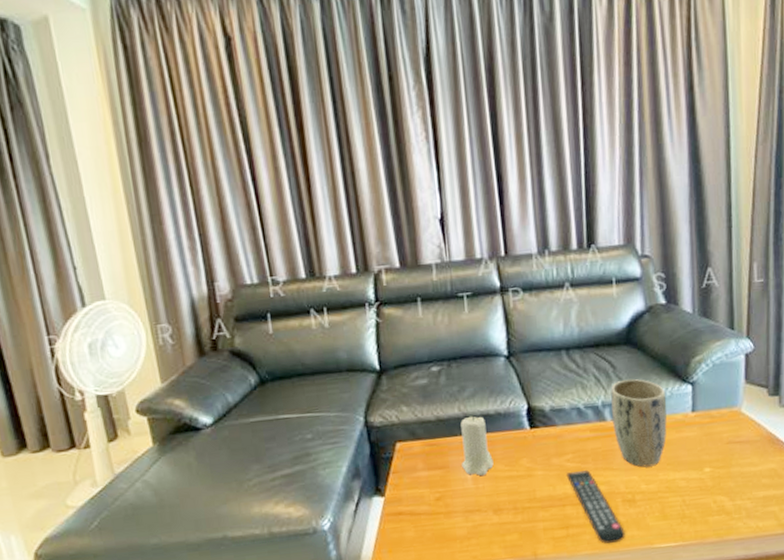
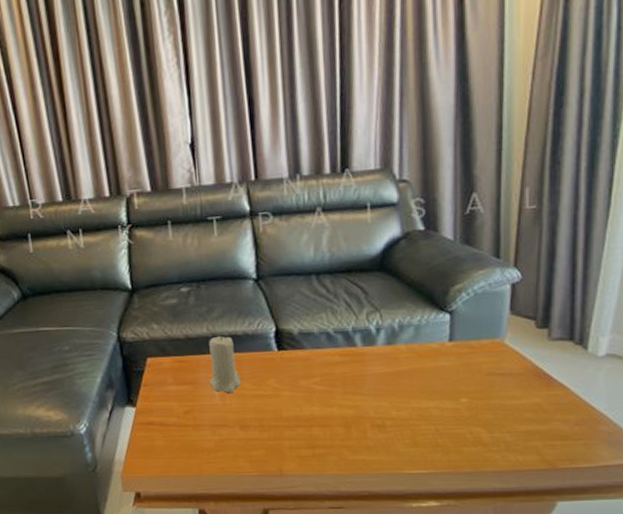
remote control: present [566,469,625,544] -> none [313,393,373,466]
plant pot: present [610,379,667,468] -> none [361,305,422,394]

